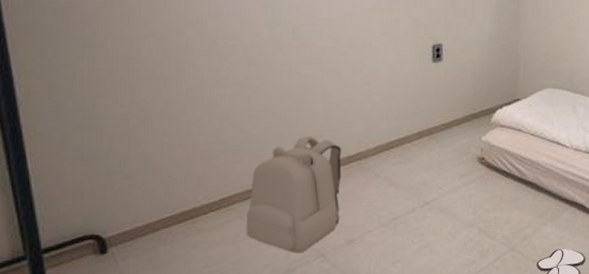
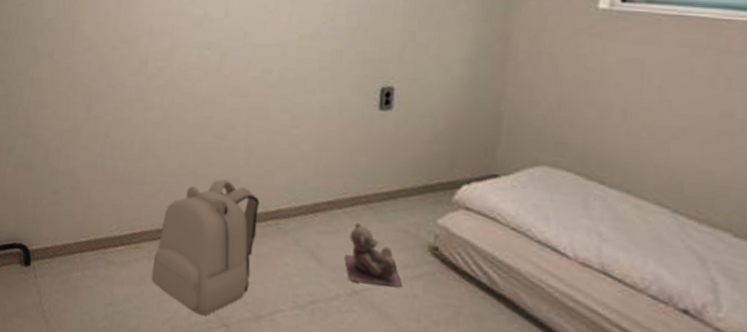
stuffed animal: none [417,151,461,195] -> present [345,222,402,287]

